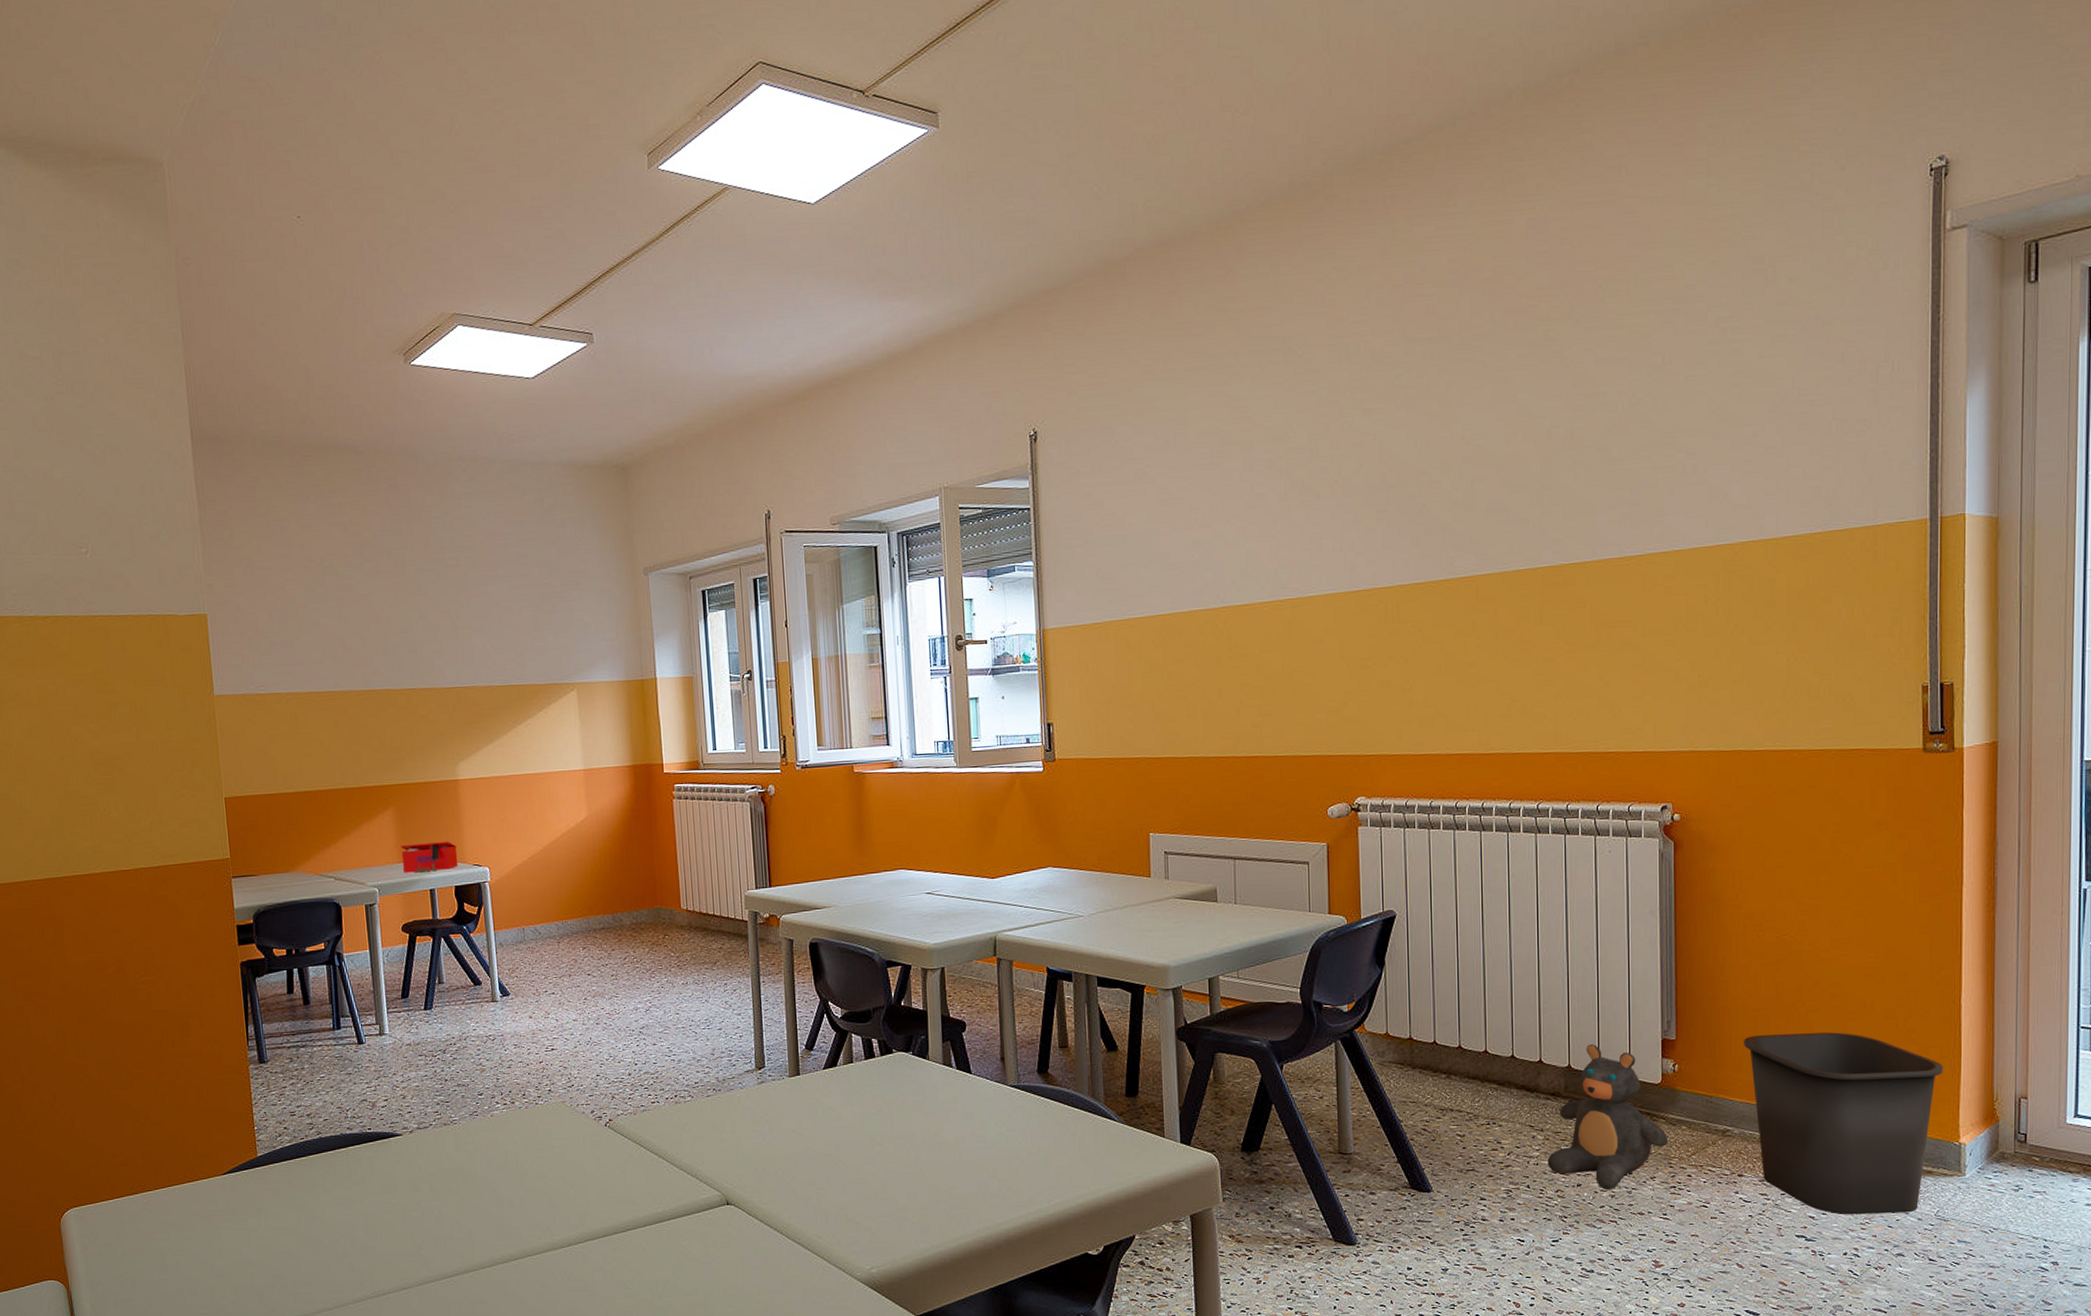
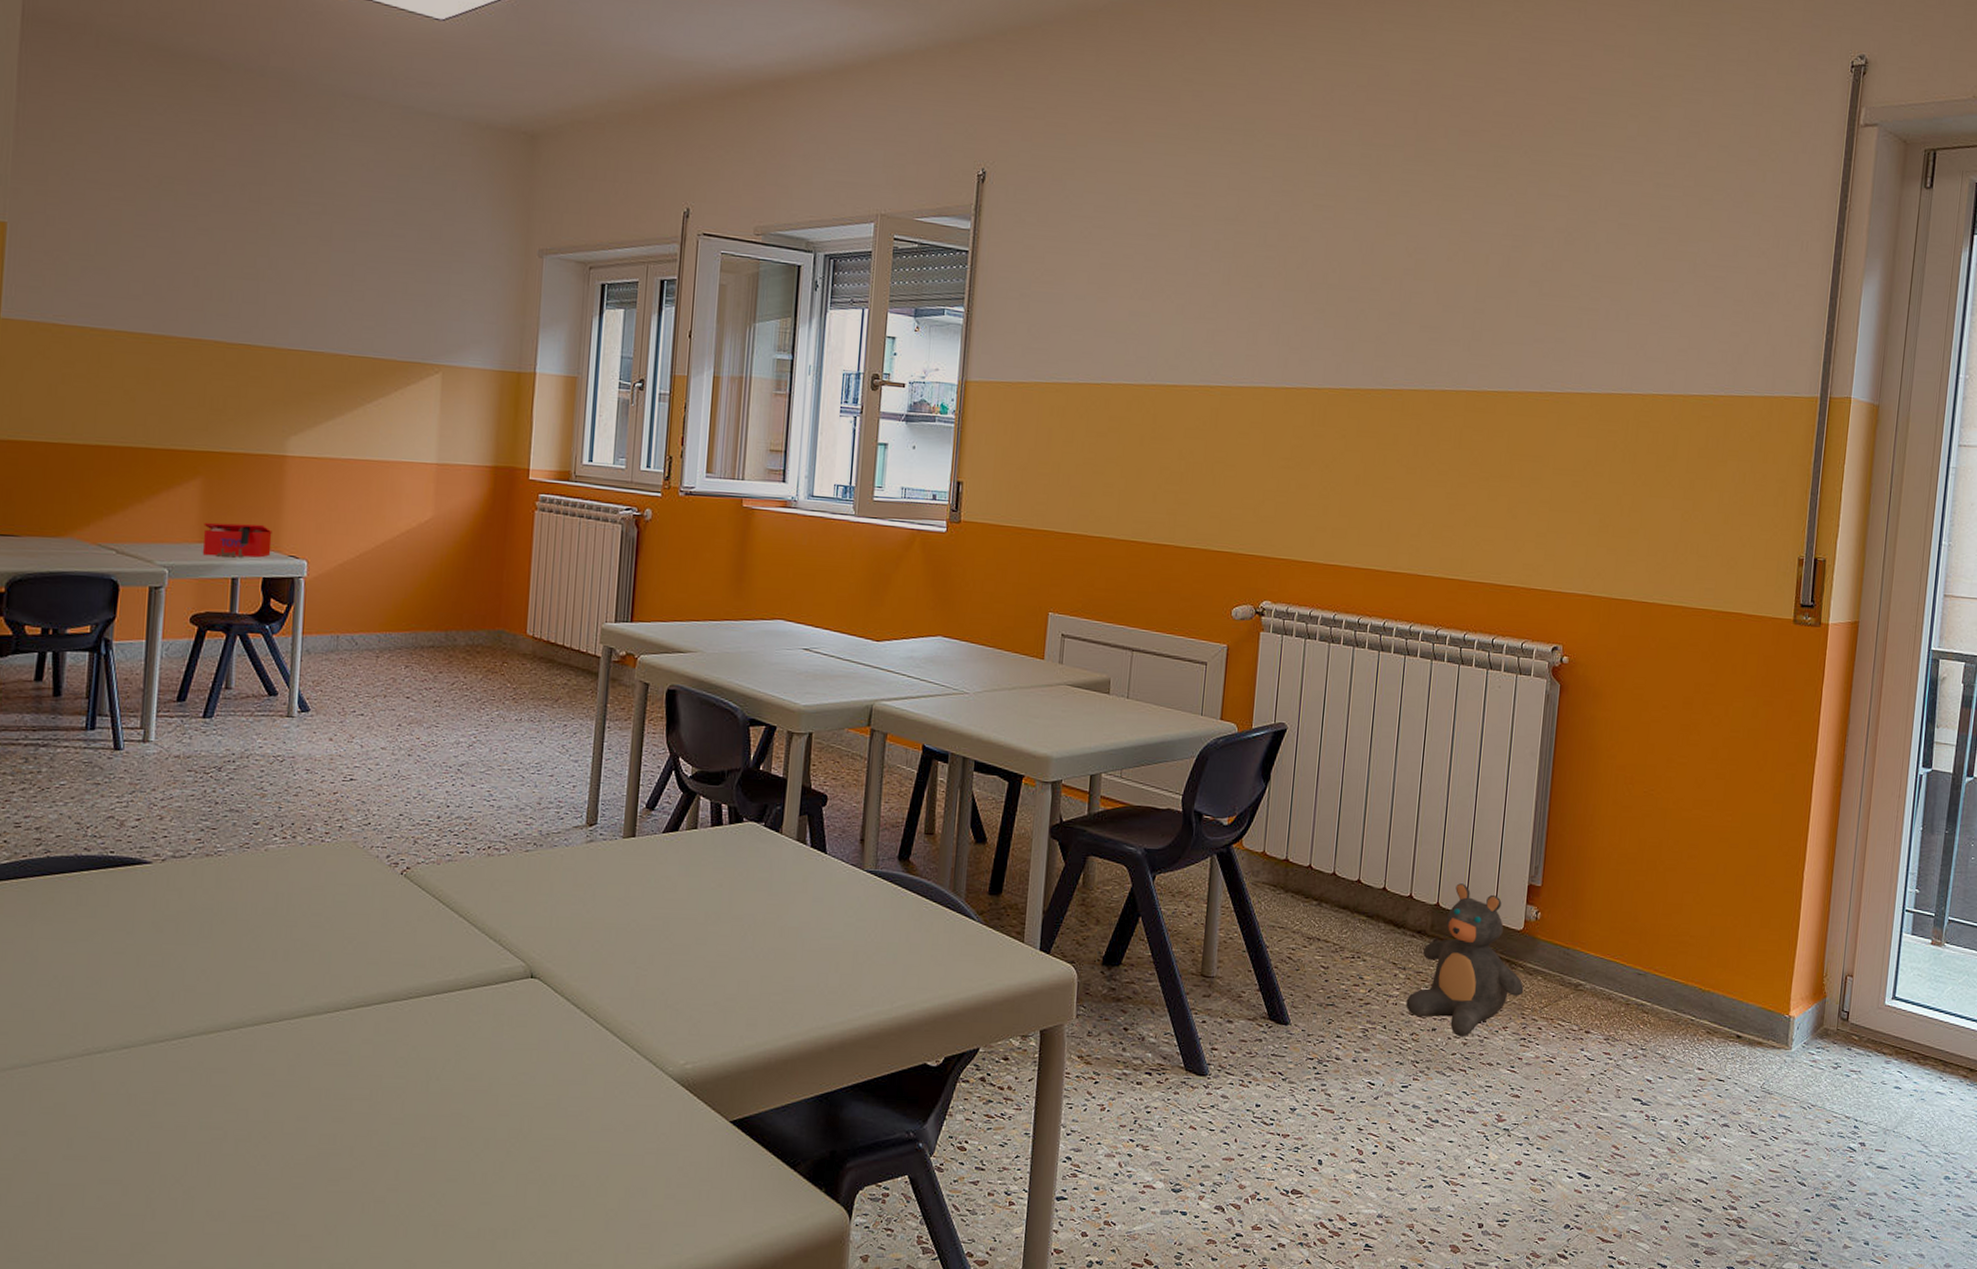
waste bin: present [1744,1032,1944,1214] -> none [1604,889,1782,1083]

